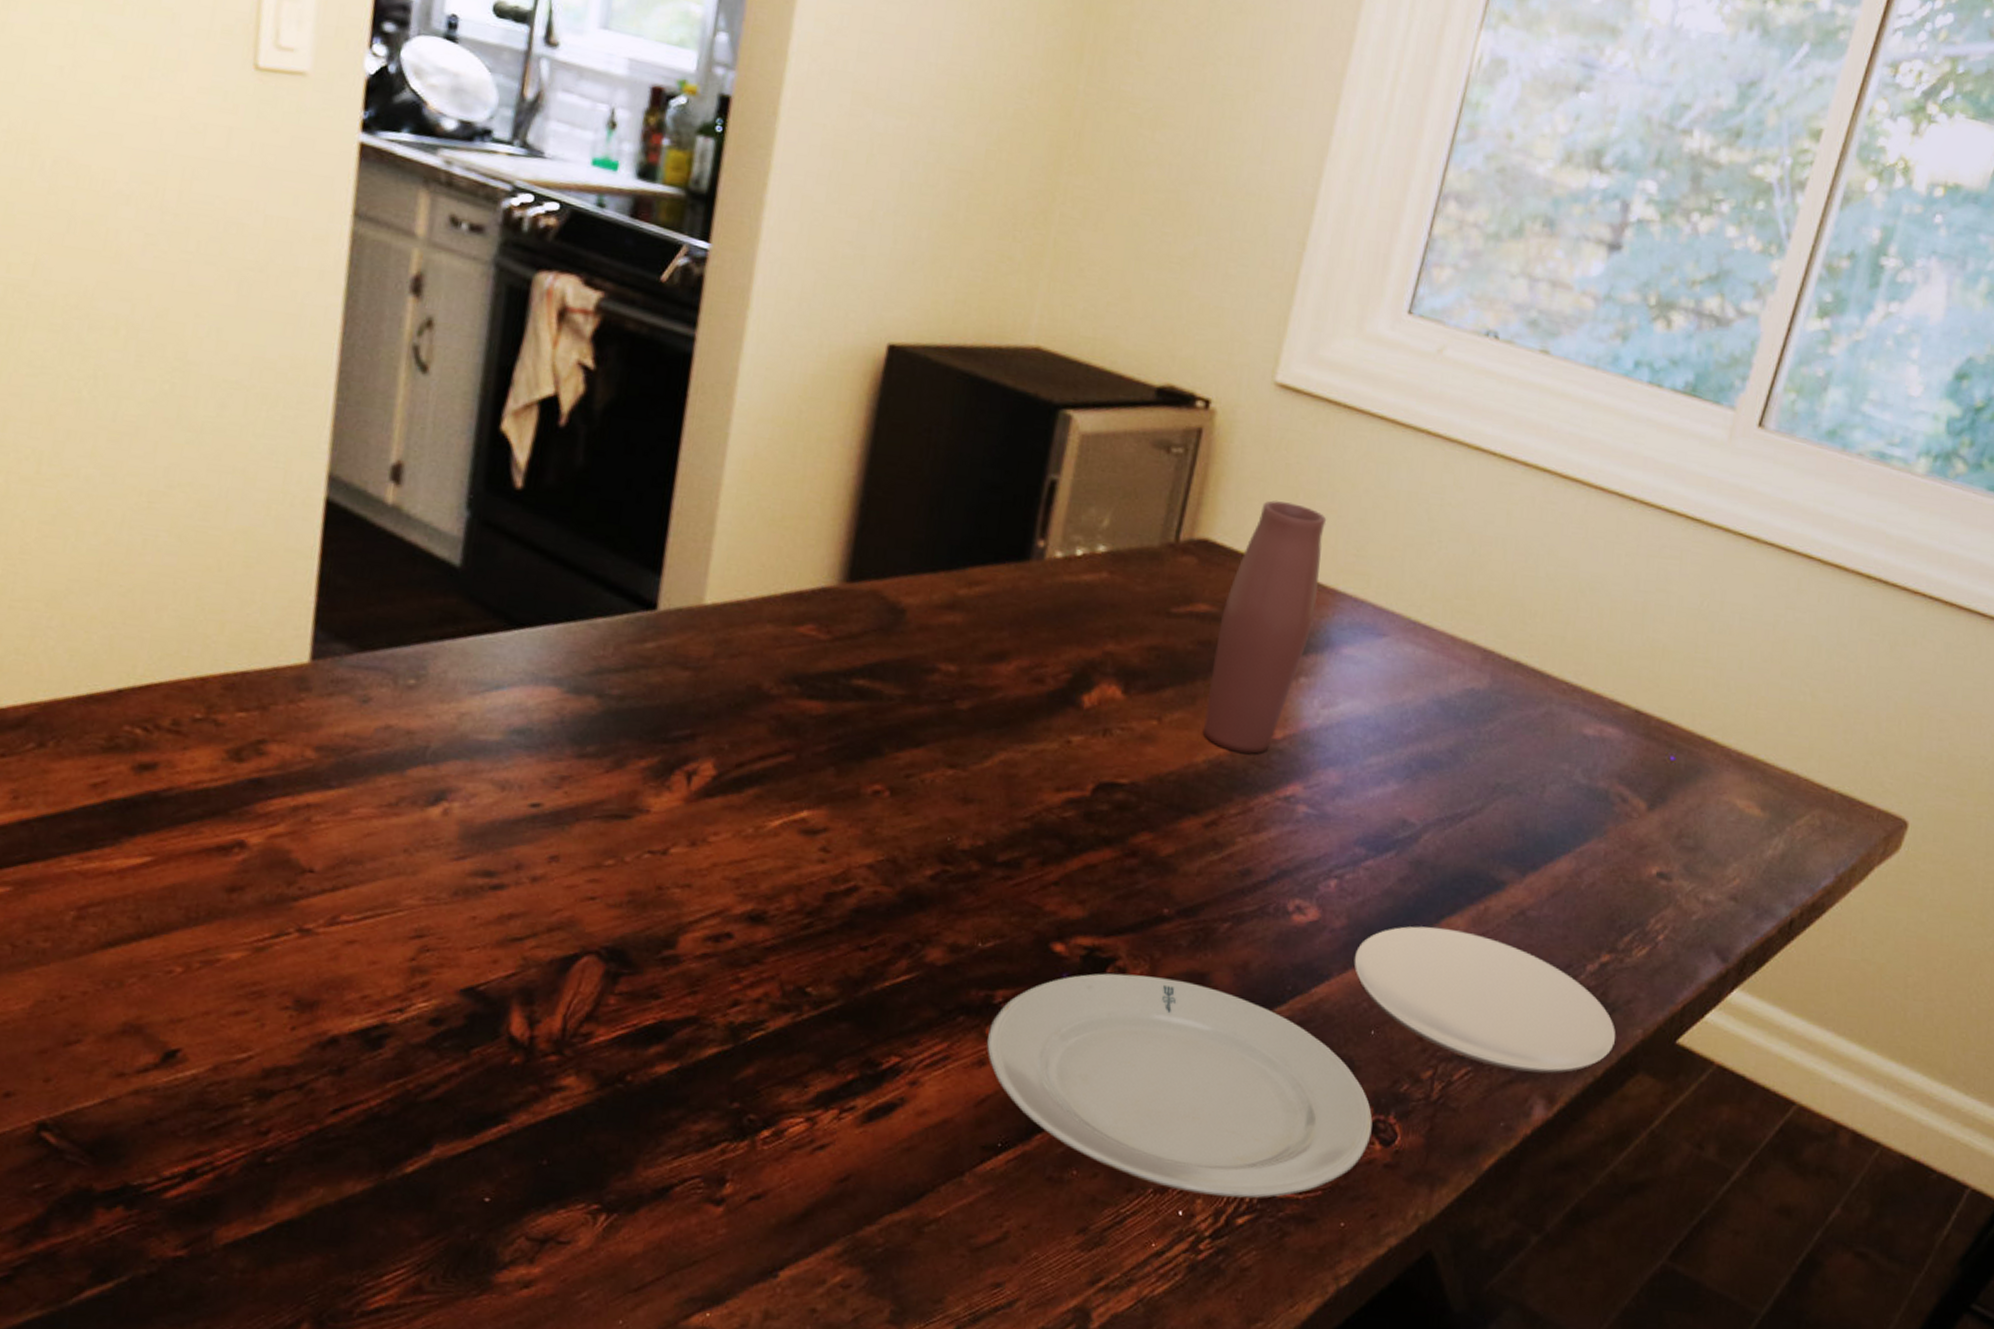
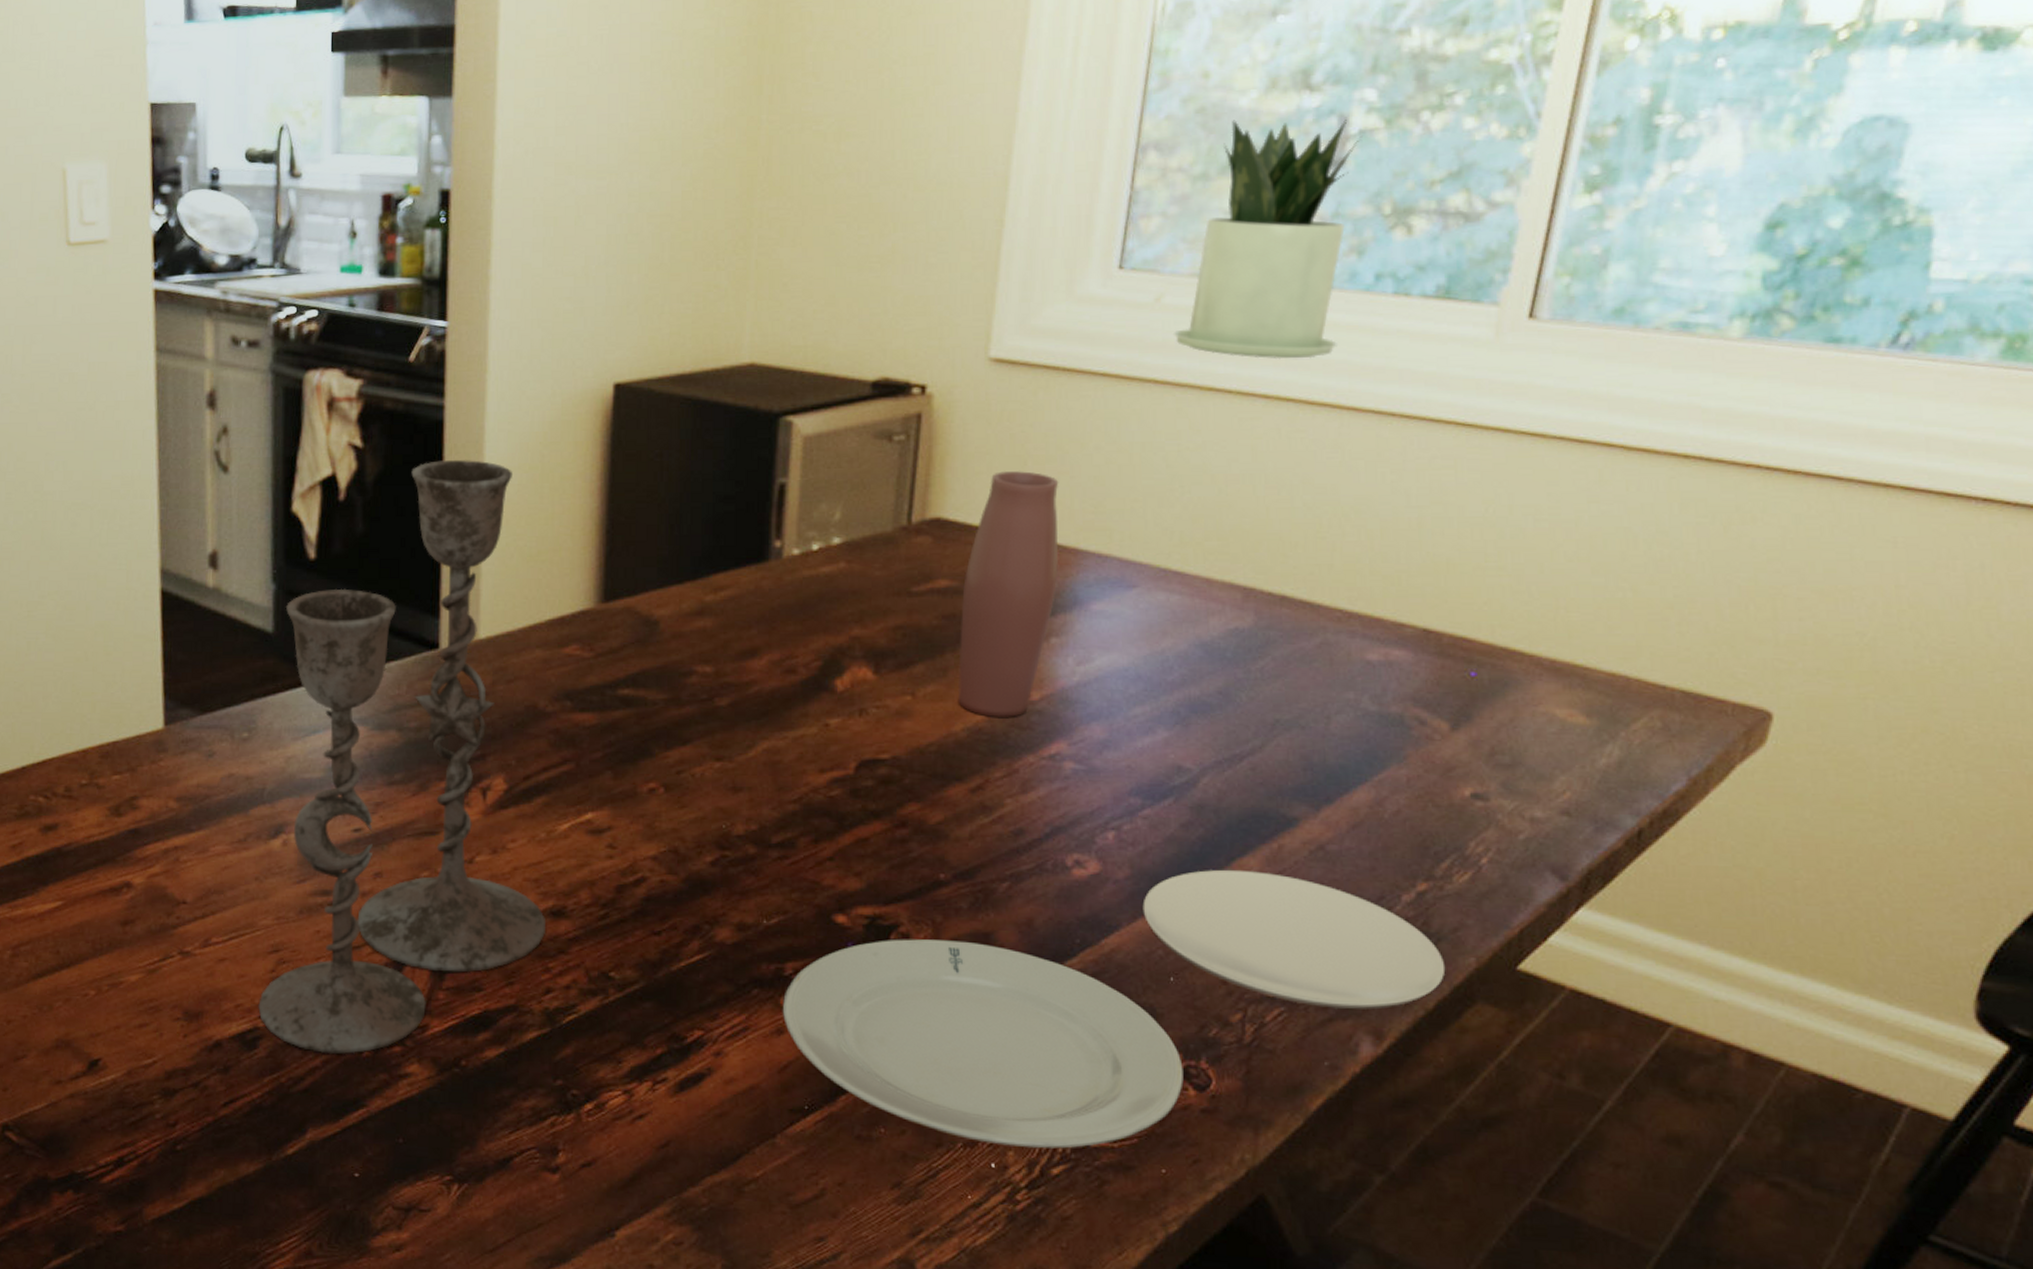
candlestick: none [389,397,764,1062] -> present [258,460,545,1055]
planter: none [1451,185,1640,433] -> present [1174,120,1363,360]

